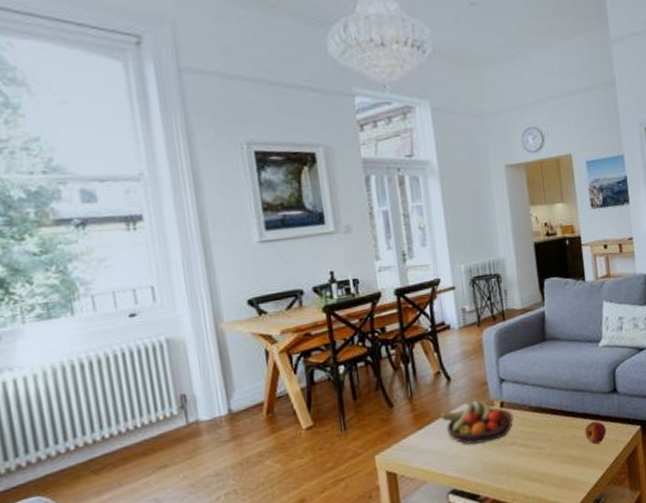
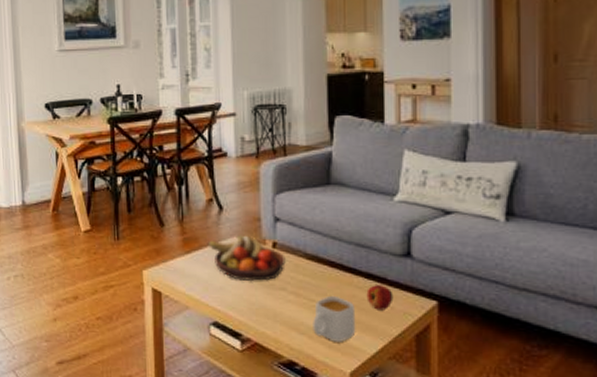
mug: none [542,439,579,481] -> present [313,295,356,342]

